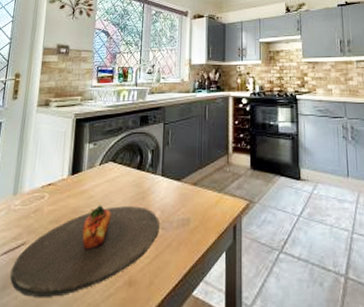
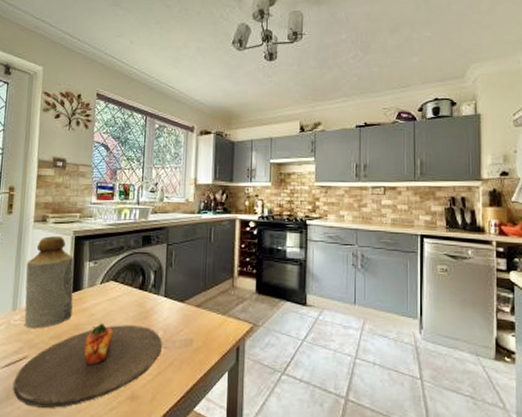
bottle: none [24,119,75,213] -> present [24,235,74,329]

